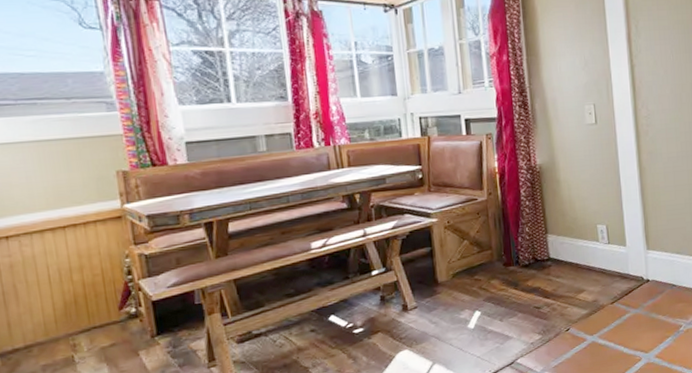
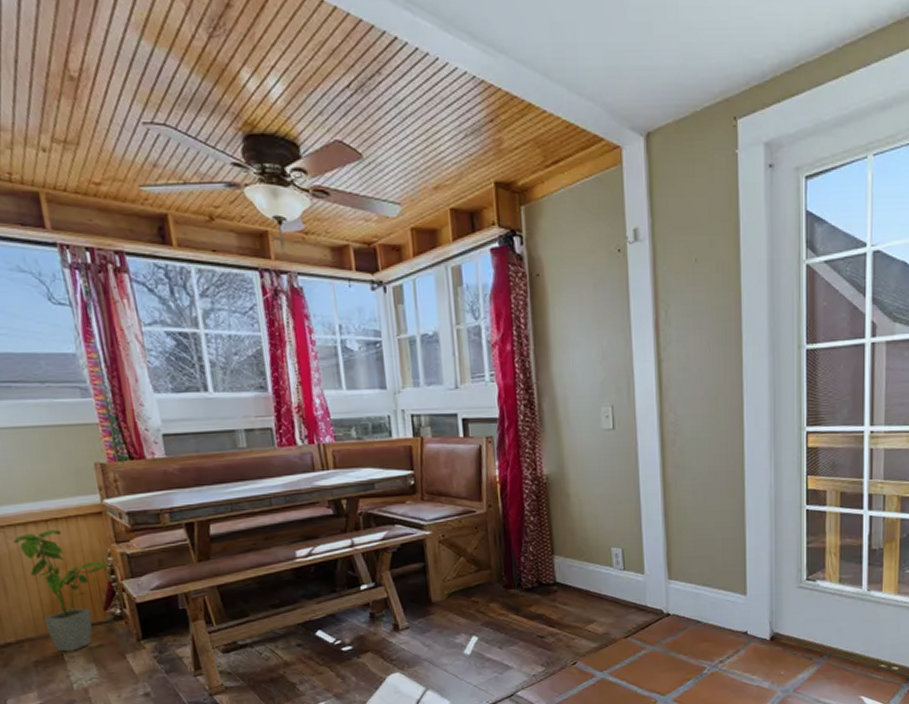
house plant: none [29,235,126,354] -> present [13,530,109,652]

